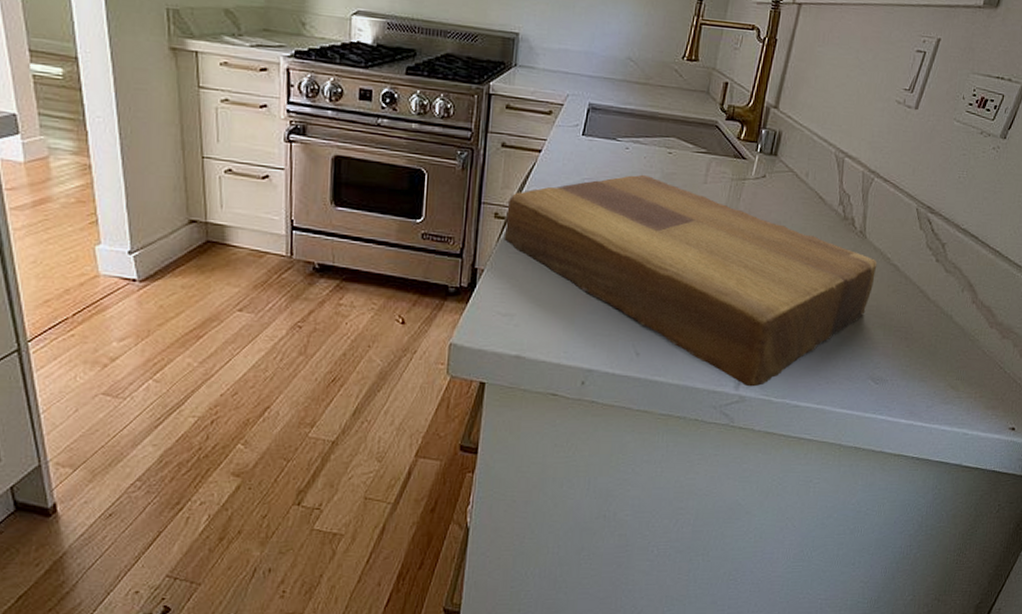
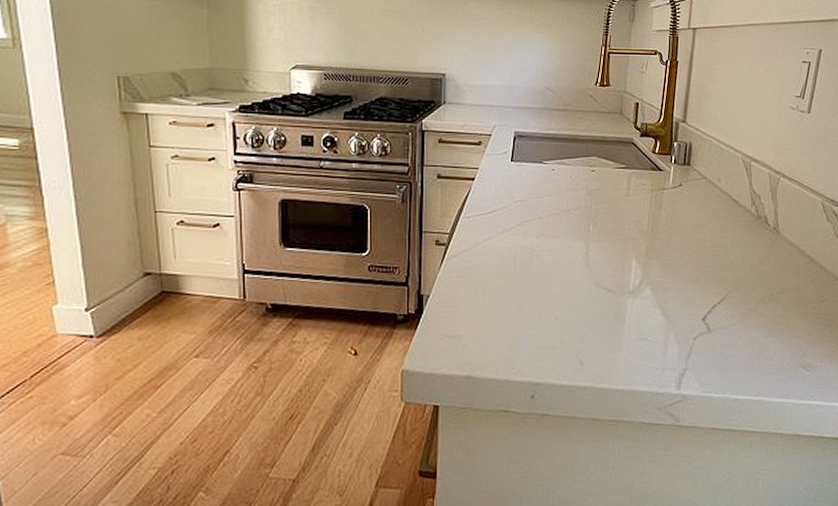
cutting board: present [503,174,878,387] -> none [446,192,794,386]

